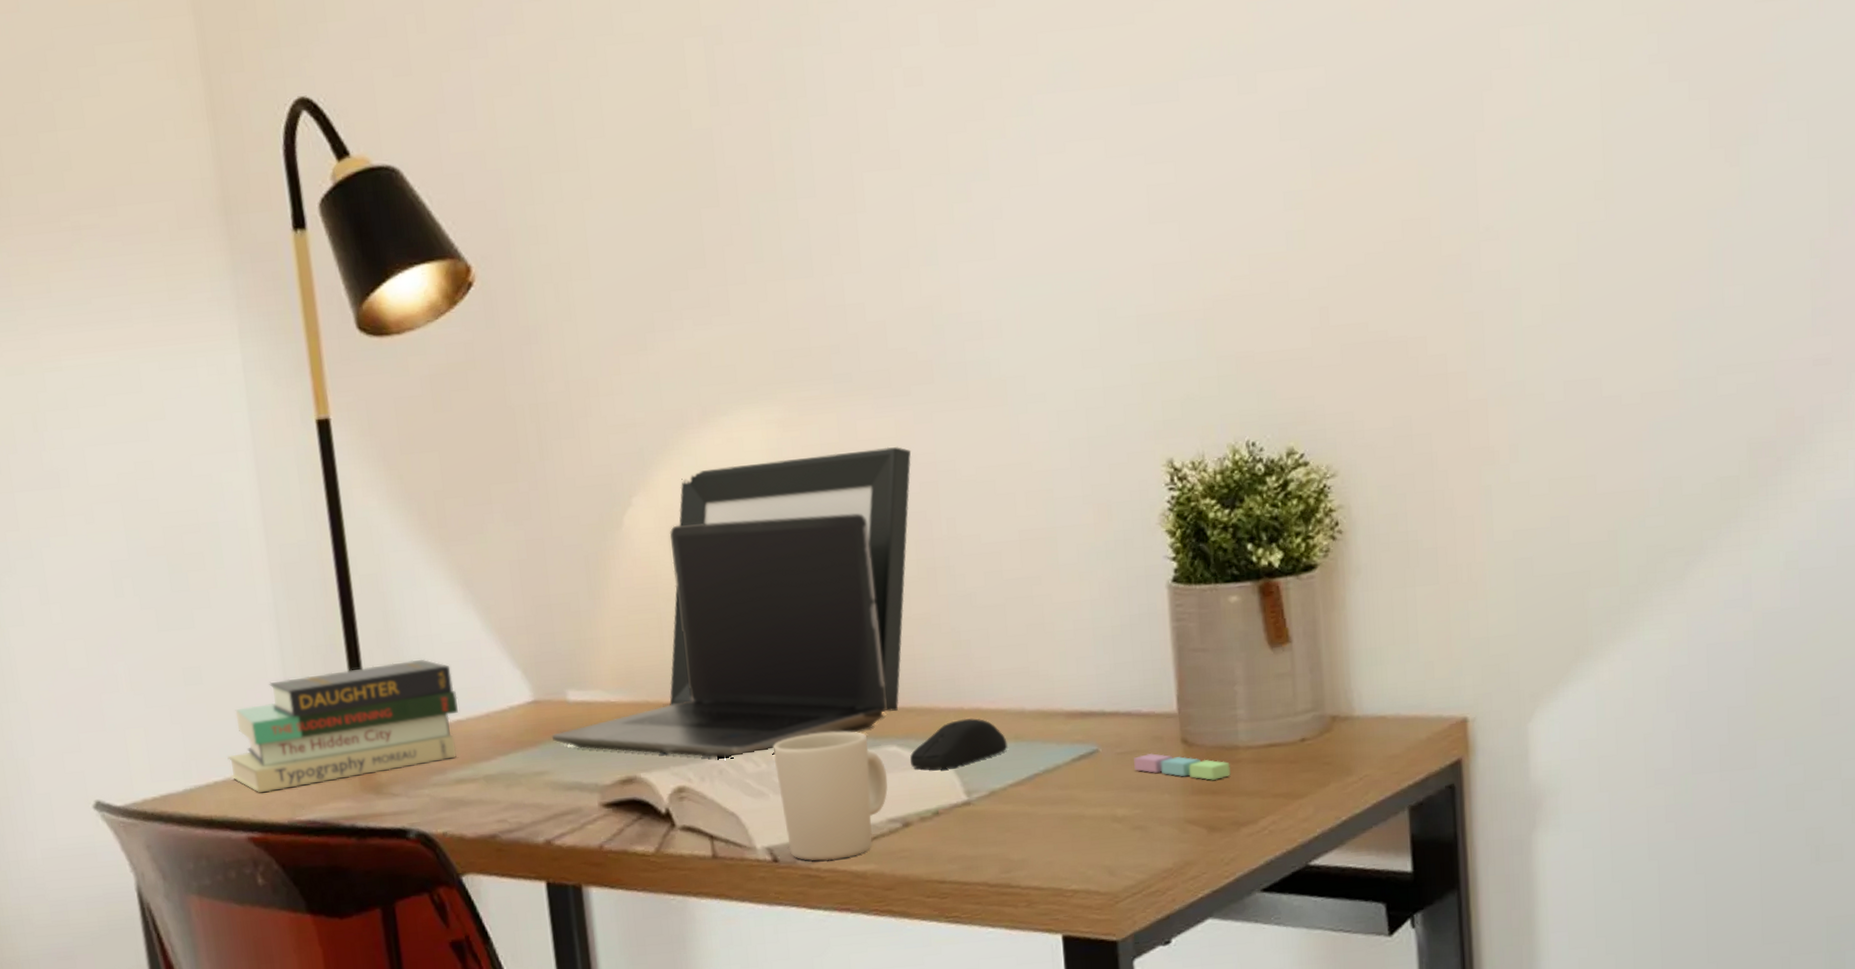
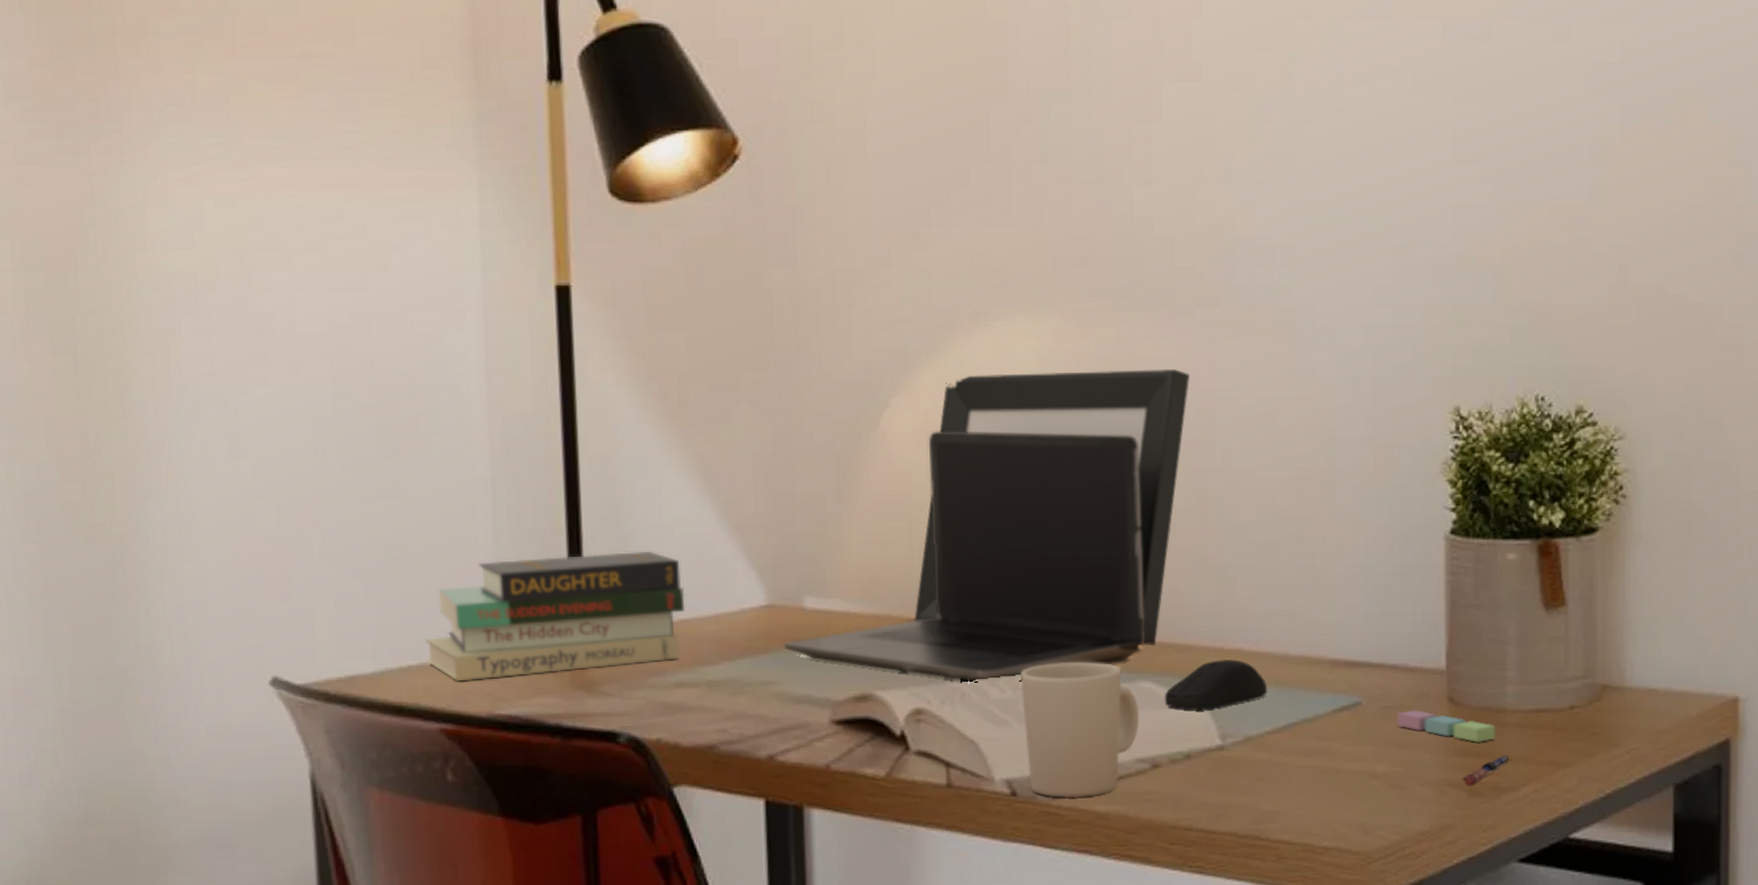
pen: none [1200,790,1248,823] -> present [1461,755,1512,787]

